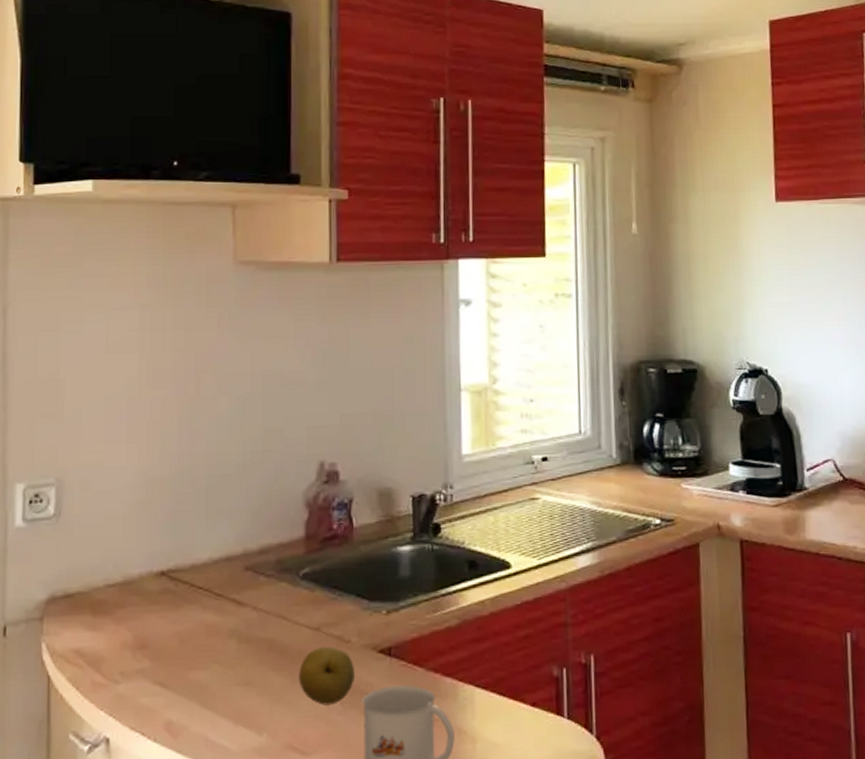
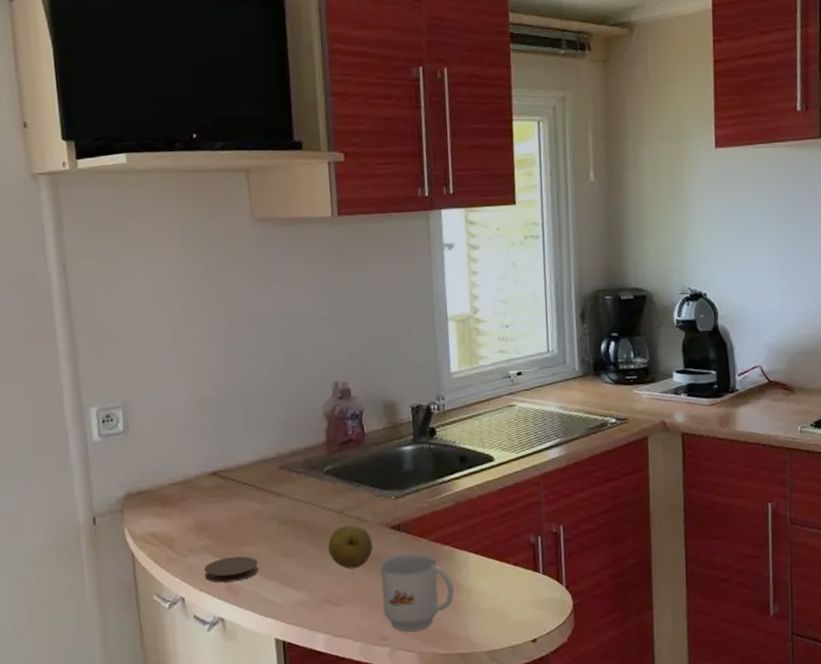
coaster: none [137,684,208,720] -> present [203,556,259,583]

